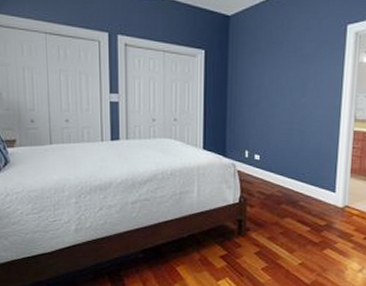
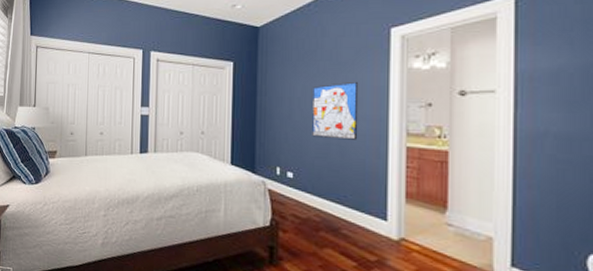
wall art: none [277,73,319,125] -> present [312,82,359,140]

